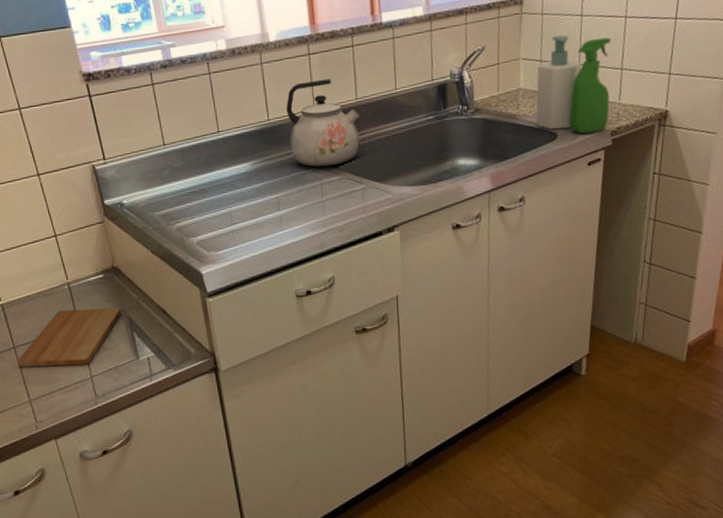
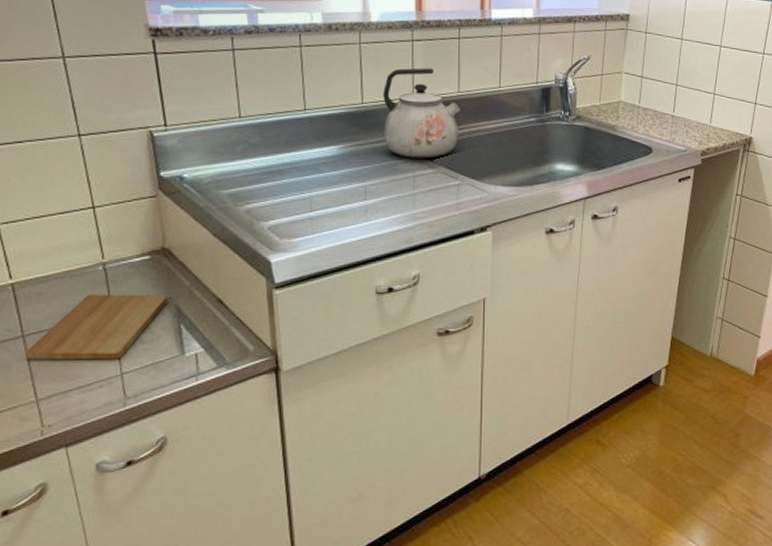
soap bottle: present [535,34,581,130] -> none [634,54,678,145]
spray bottle: present [568,37,612,134] -> none [664,62,707,152]

